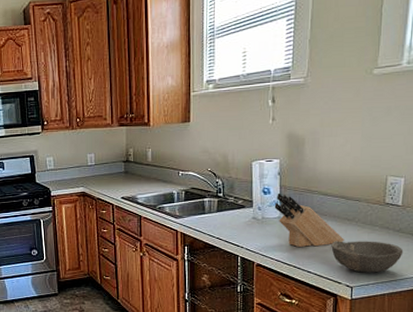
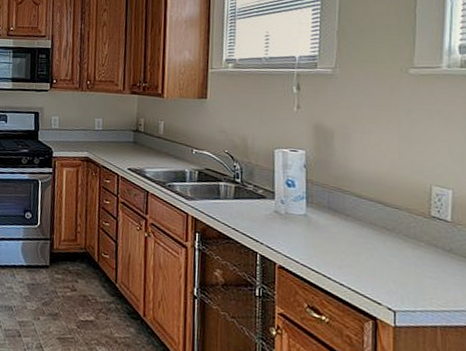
knife block: present [274,193,344,248] -> none [299,187,383,256]
bowl: present [331,241,404,273] -> none [368,252,457,299]

